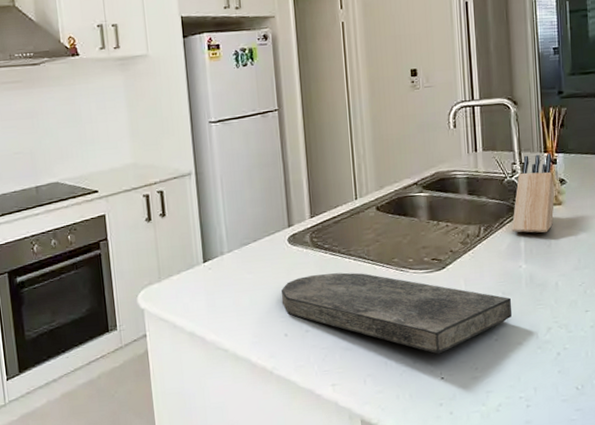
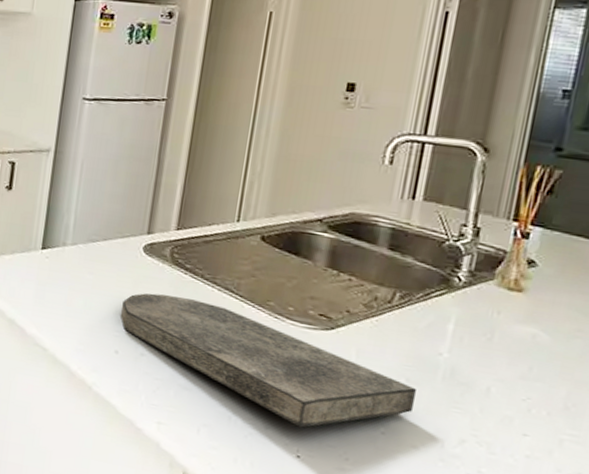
knife block: present [511,153,555,233] -> none [439,218,524,322]

